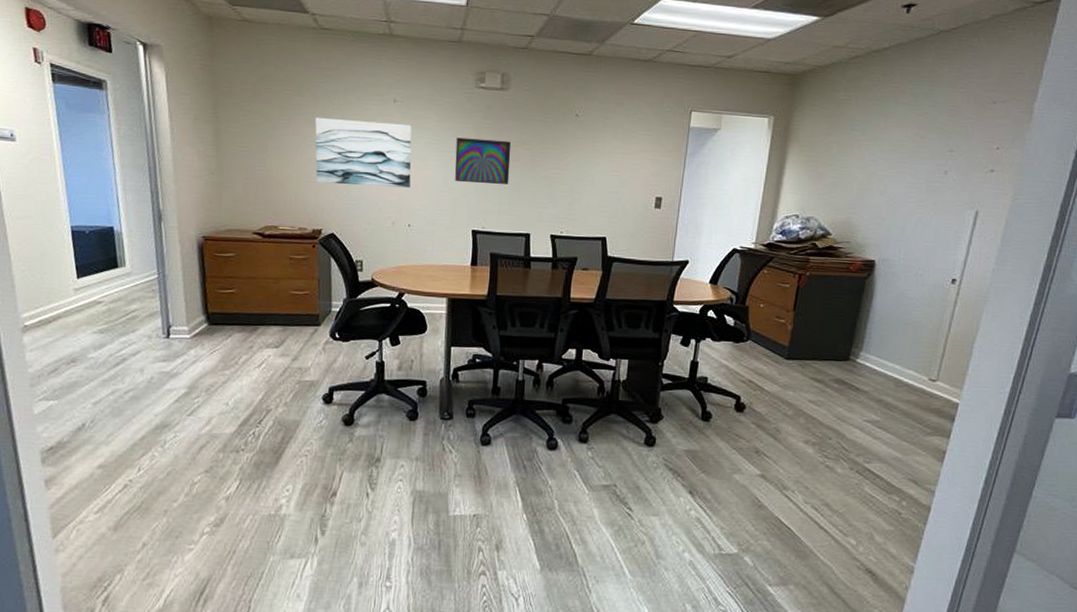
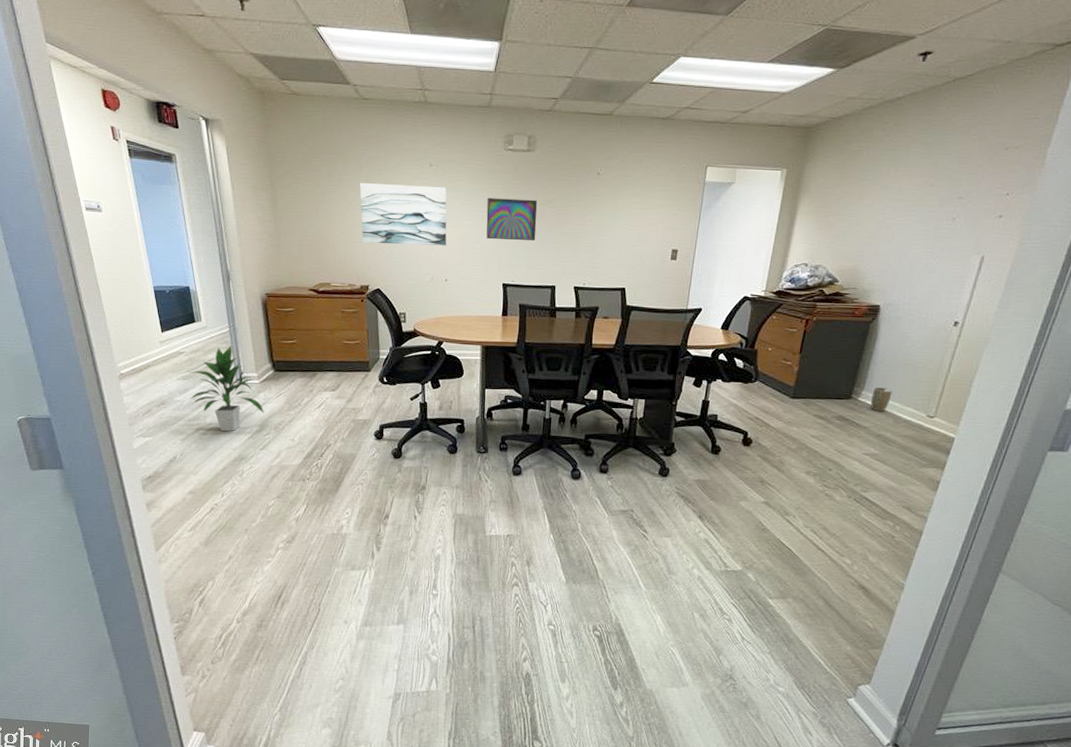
indoor plant: none [106,294,194,394] -> present [189,345,264,432]
plant pot: none [870,348,892,375] -> present [871,387,892,412]

